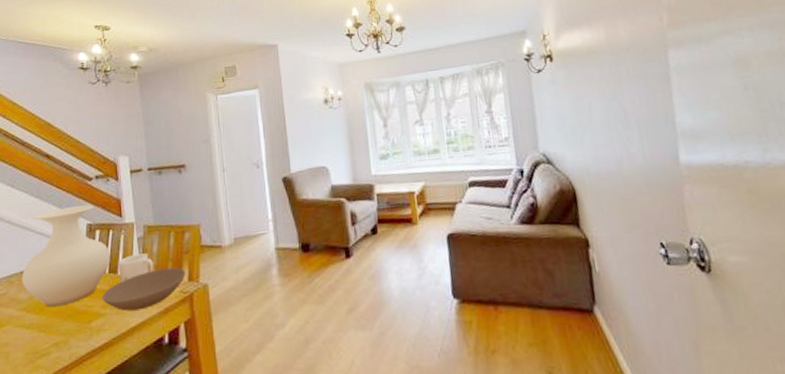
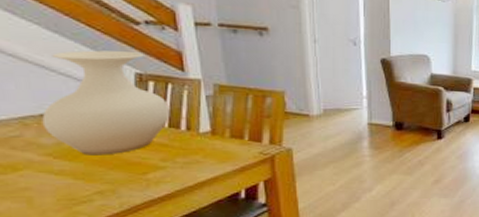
bowl: present [102,267,186,312] -> none [160,129,267,166]
mug: present [118,253,154,282] -> none [181,112,228,138]

